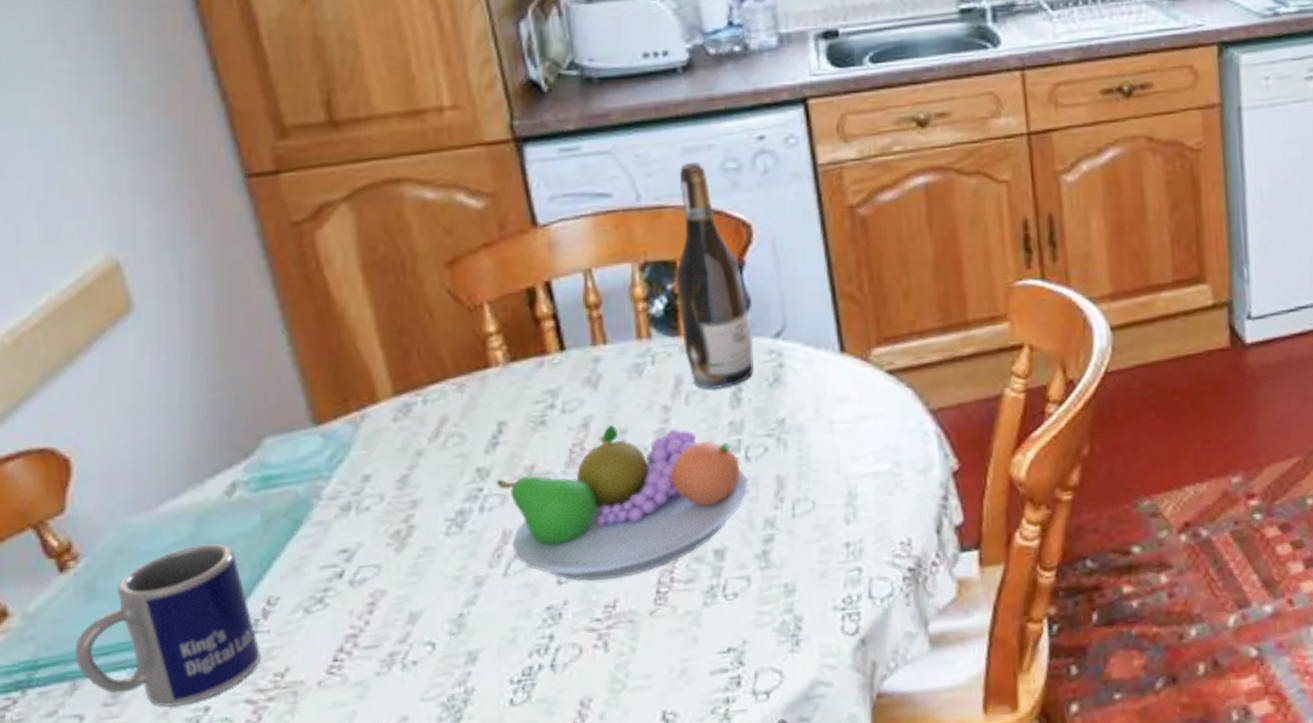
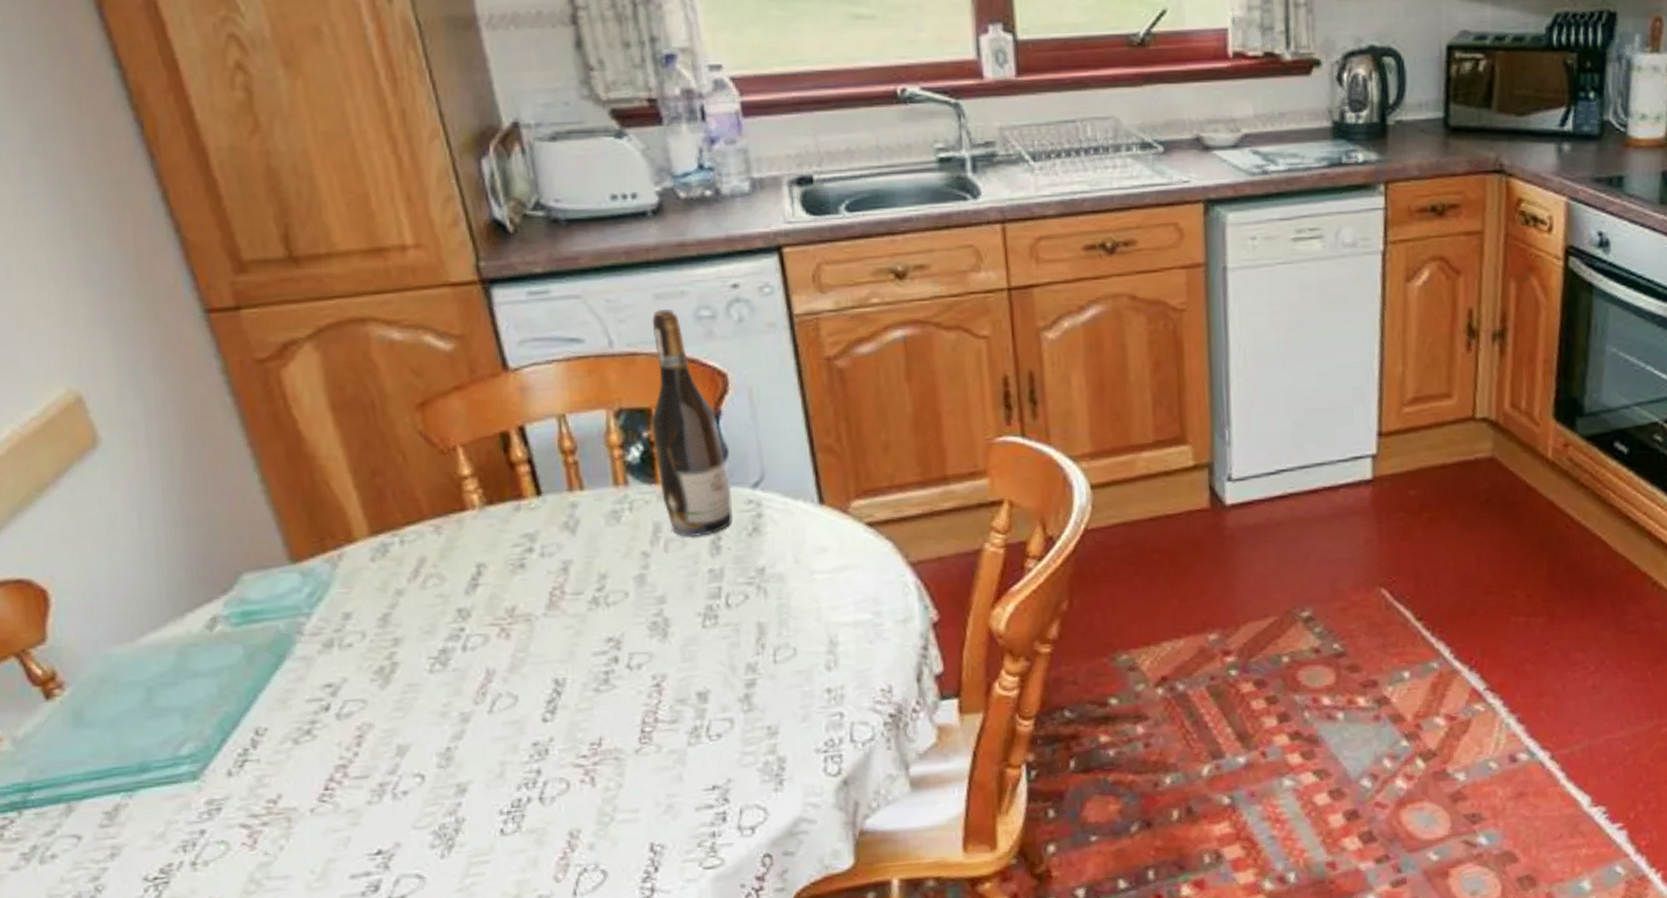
mug: present [74,543,260,708] -> none [67,675,252,830]
fruit bowl: present [497,425,749,582] -> none [478,570,730,720]

